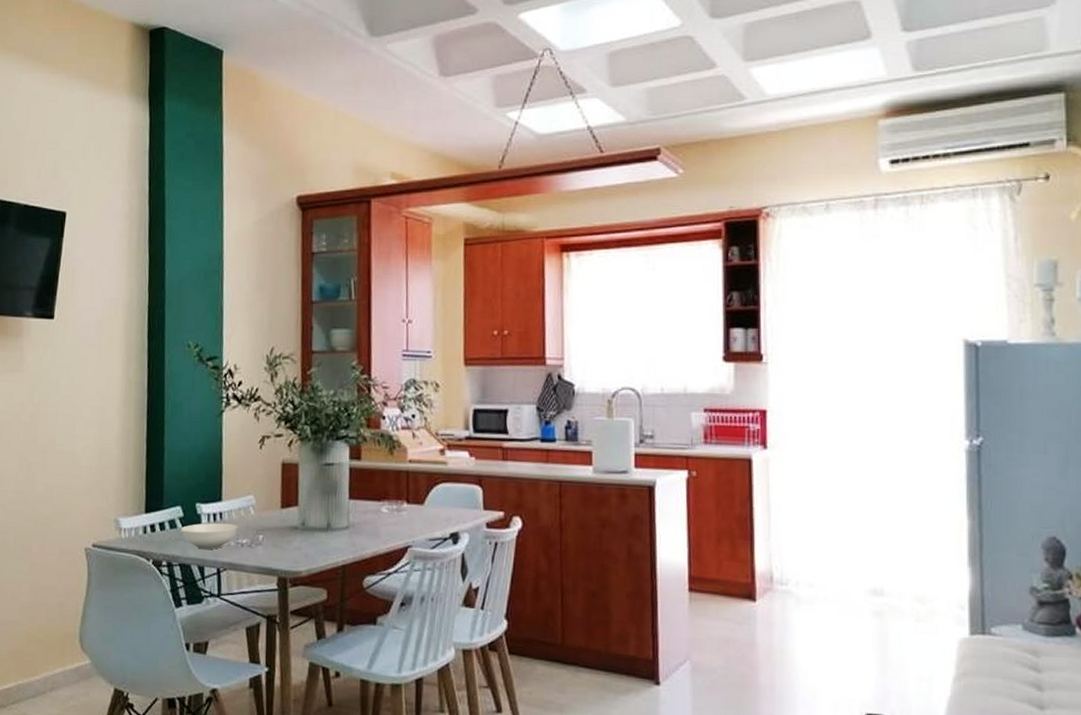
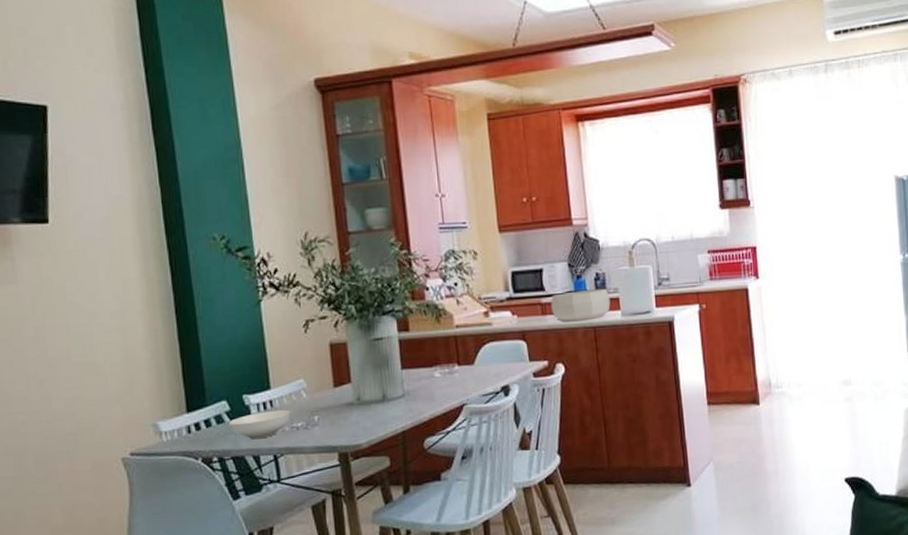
decorative bowl: none [513,438,581,474] -> present [551,288,611,323]

